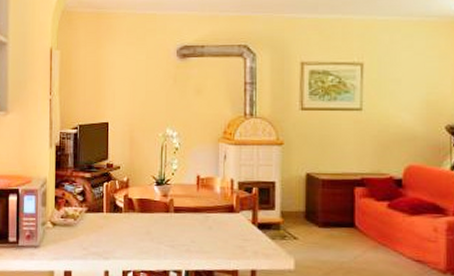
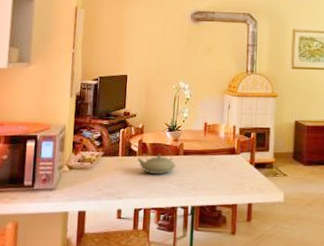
teapot: none [123,200,166,234] -> present [137,144,176,174]

